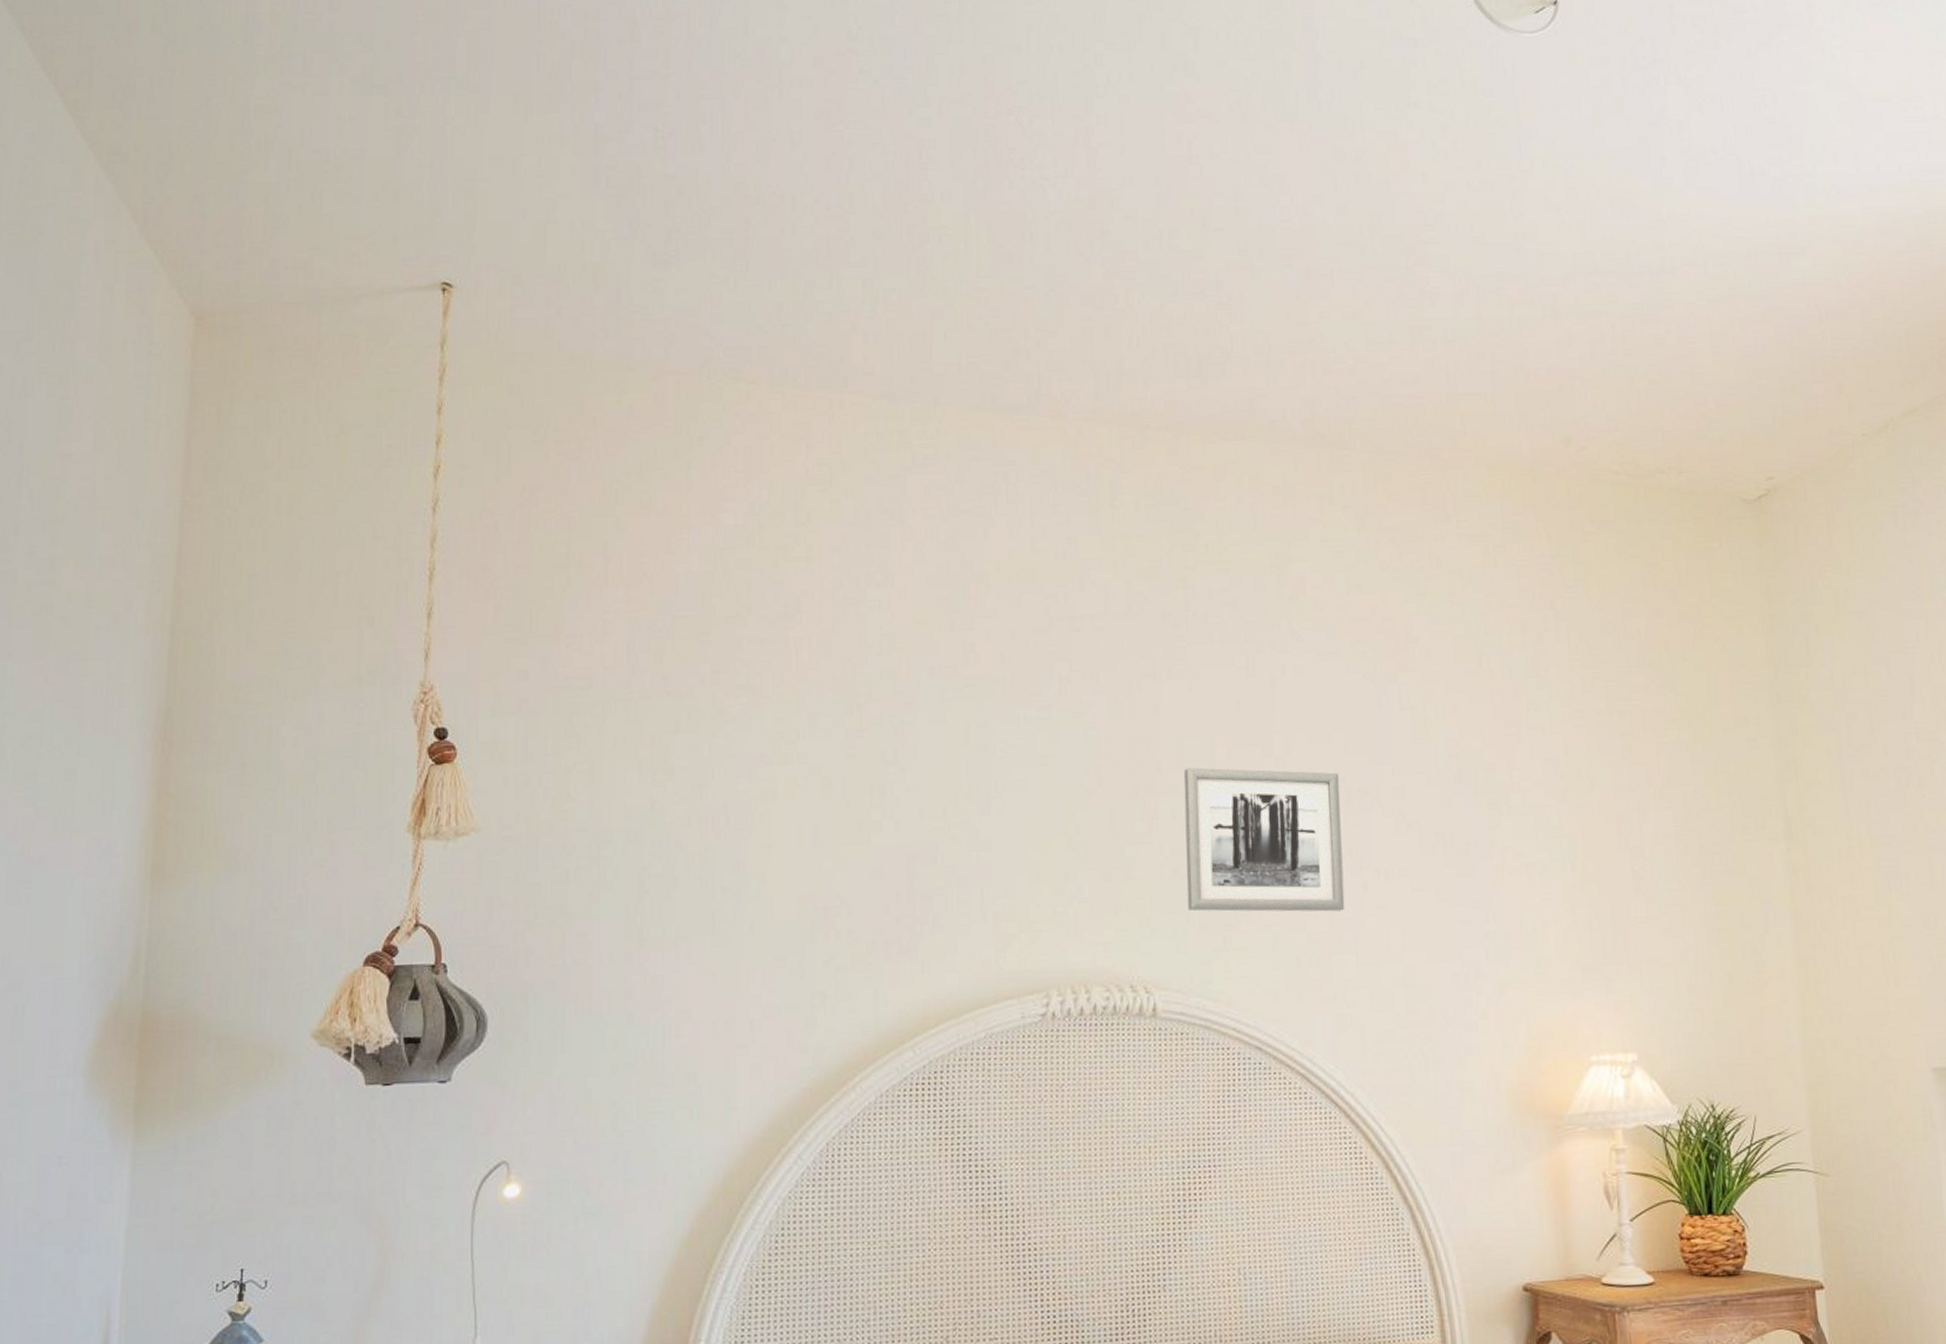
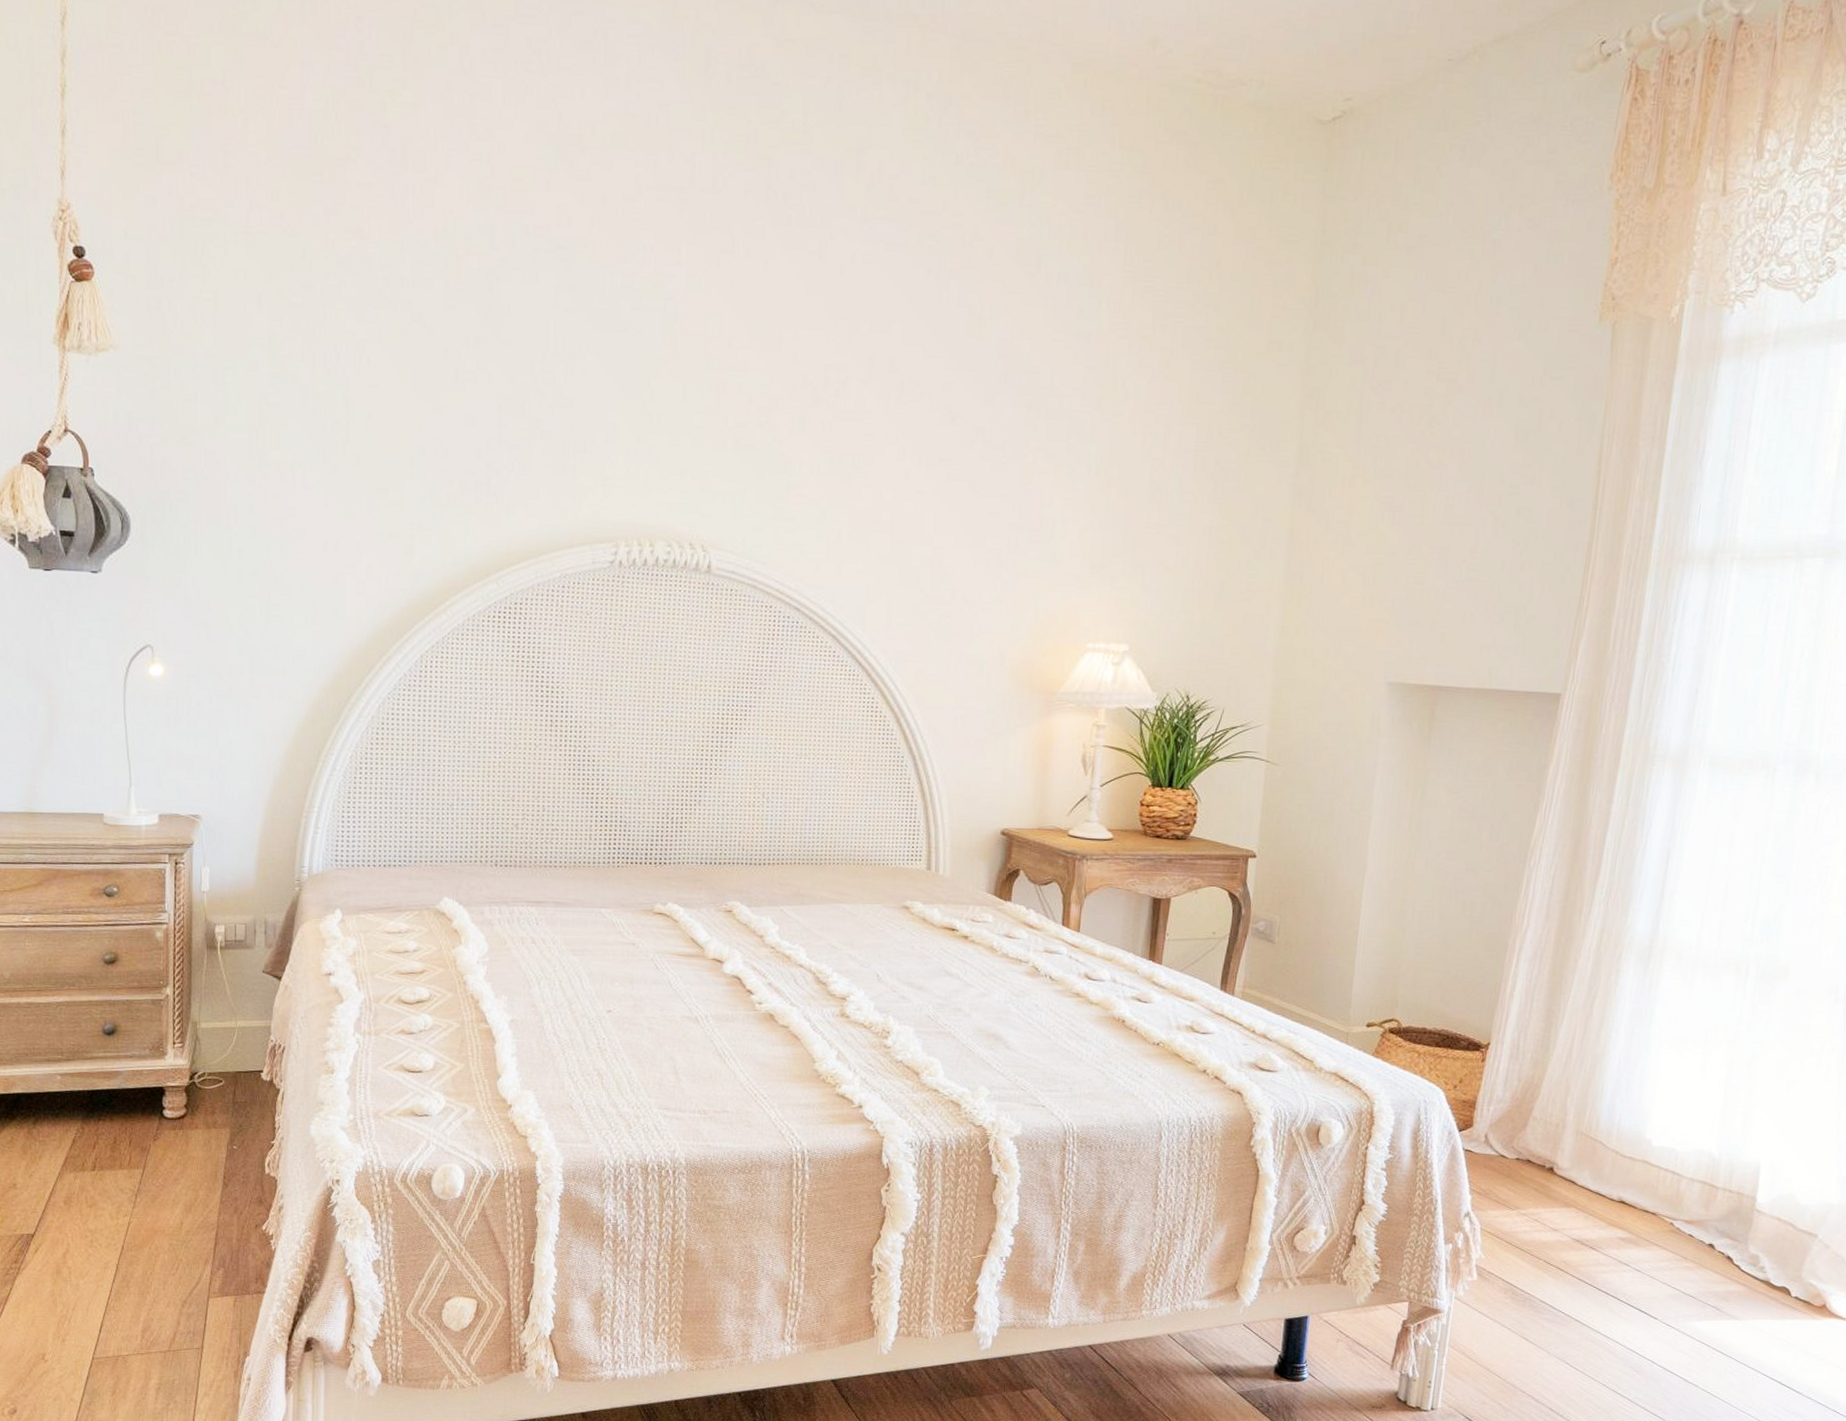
wall art: present [1183,767,1345,912] -> none [745,346,895,493]

